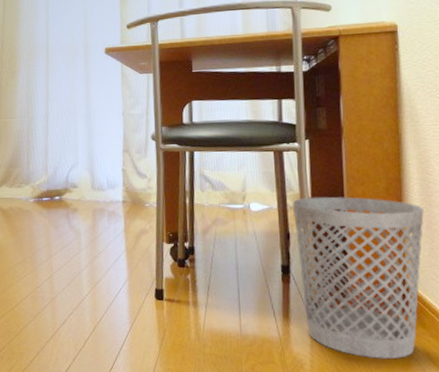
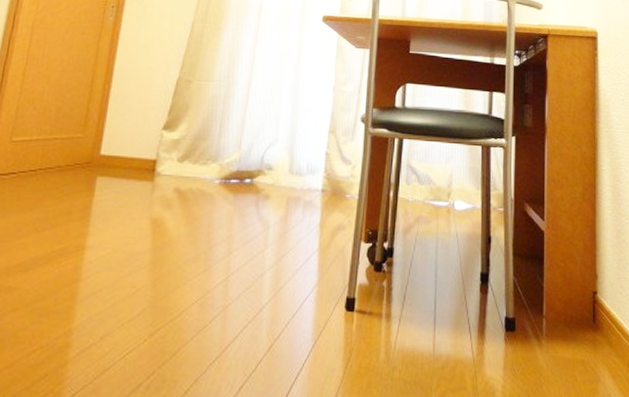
wastebasket: present [293,196,424,359] -> none [496,198,614,383]

